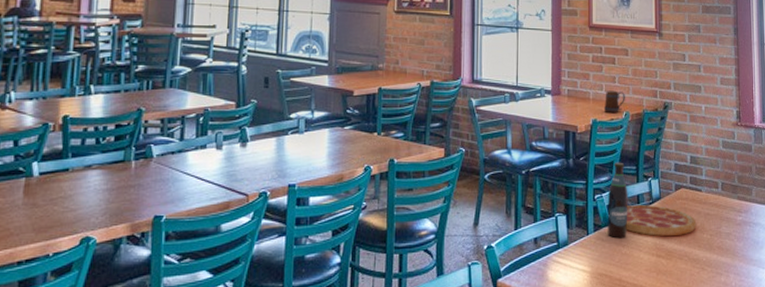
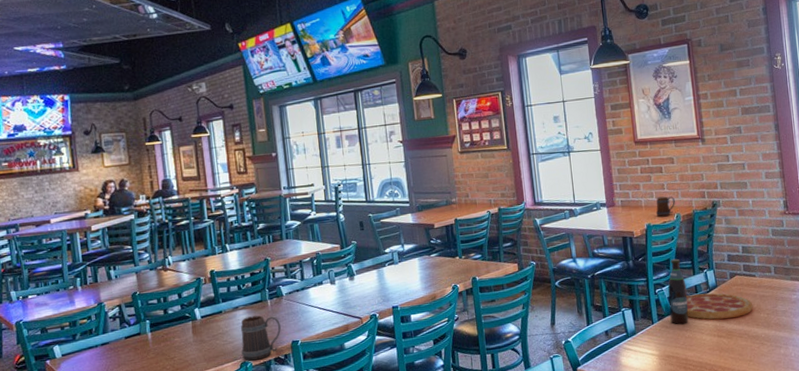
beer mug: none [85,179,143,236] -> present [240,315,281,361]

